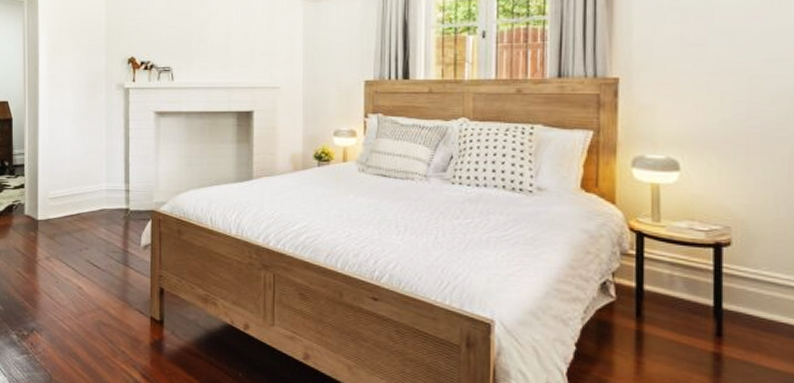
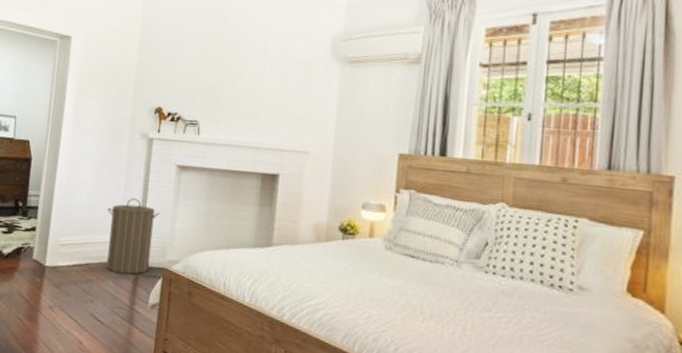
laundry hamper: none [92,147,143,220] -> present [106,198,160,275]

